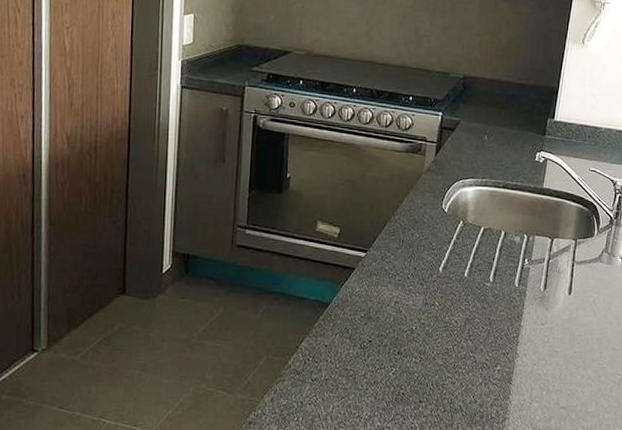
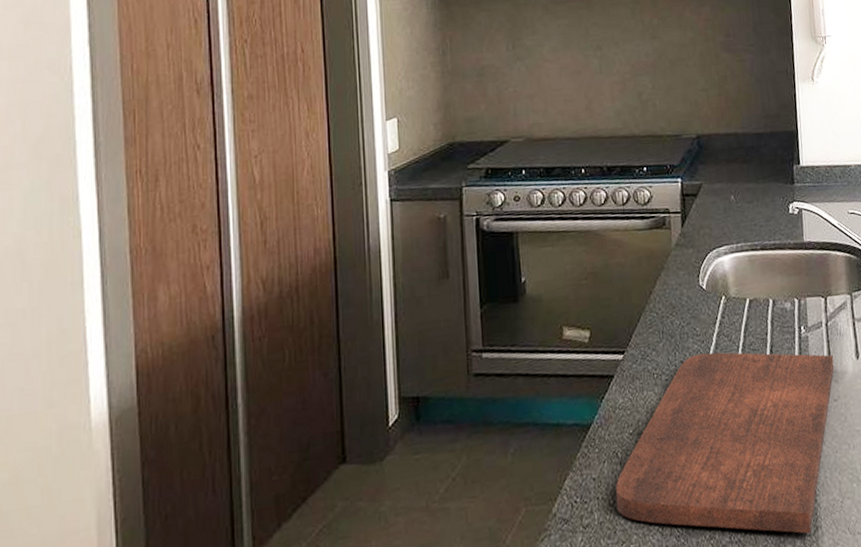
cutting board: none [341,264,549,422] -> present [615,352,835,534]

